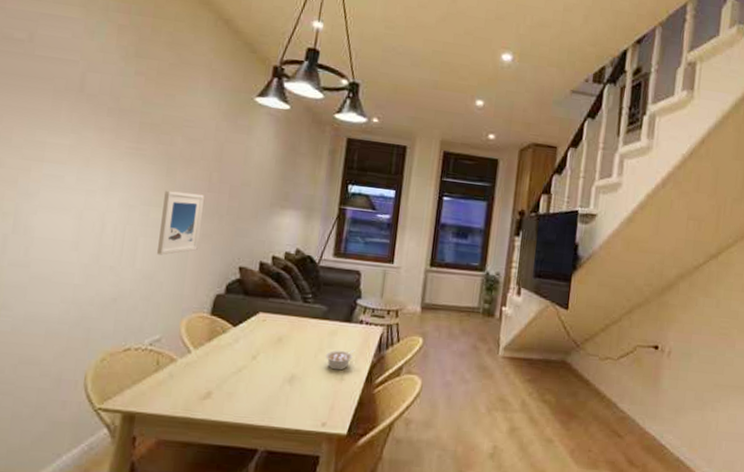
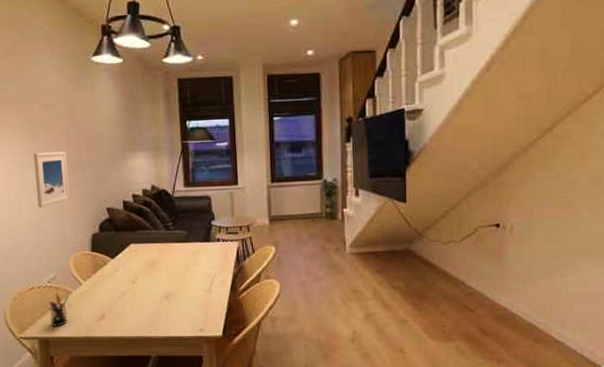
pen holder: none [142,360,172,401] -> present [49,294,69,327]
legume: present [326,349,355,370] -> none [193,264,217,284]

